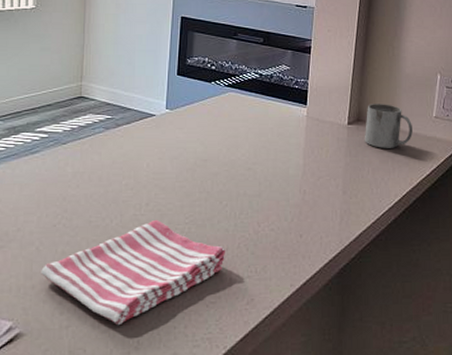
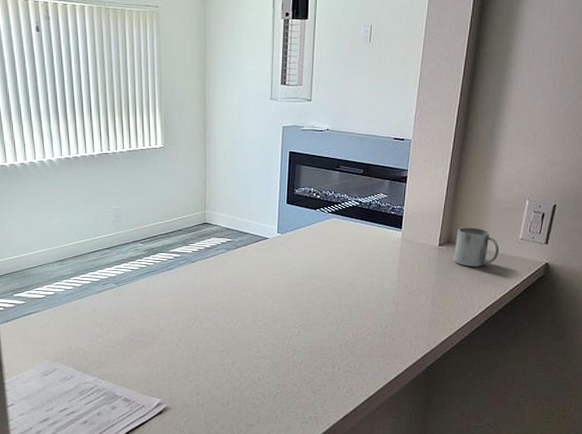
dish towel: present [41,219,226,326] -> none [180,324,330,405]

